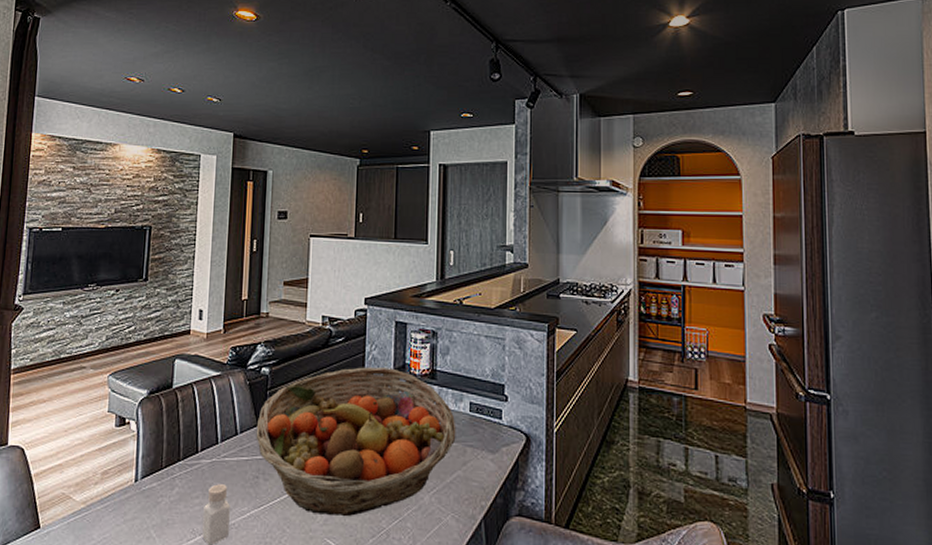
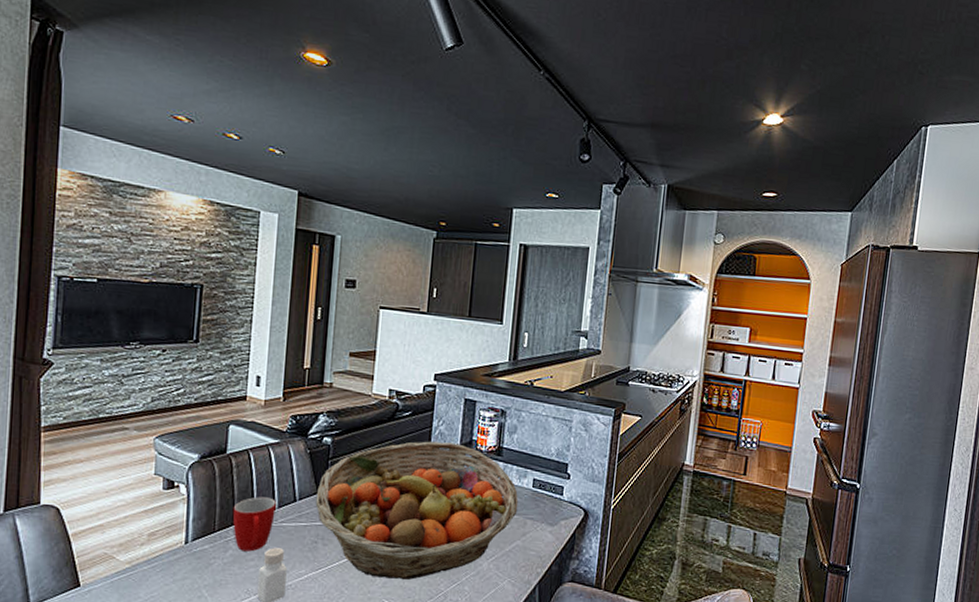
mug: none [178,431,219,489] -> present [232,497,276,552]

